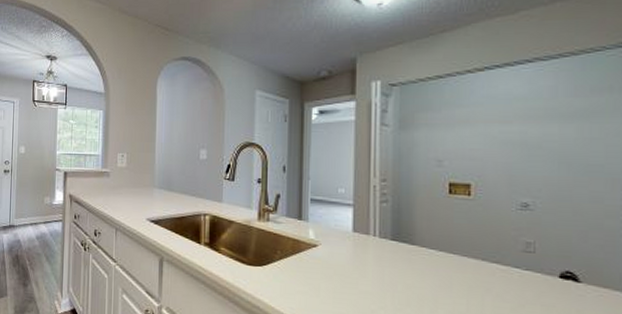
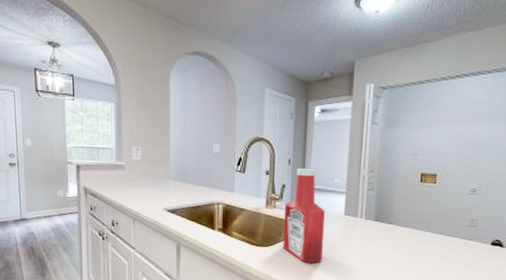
ketchup bottle: none [278,175,330,289] -> present [283,167,326,263]

